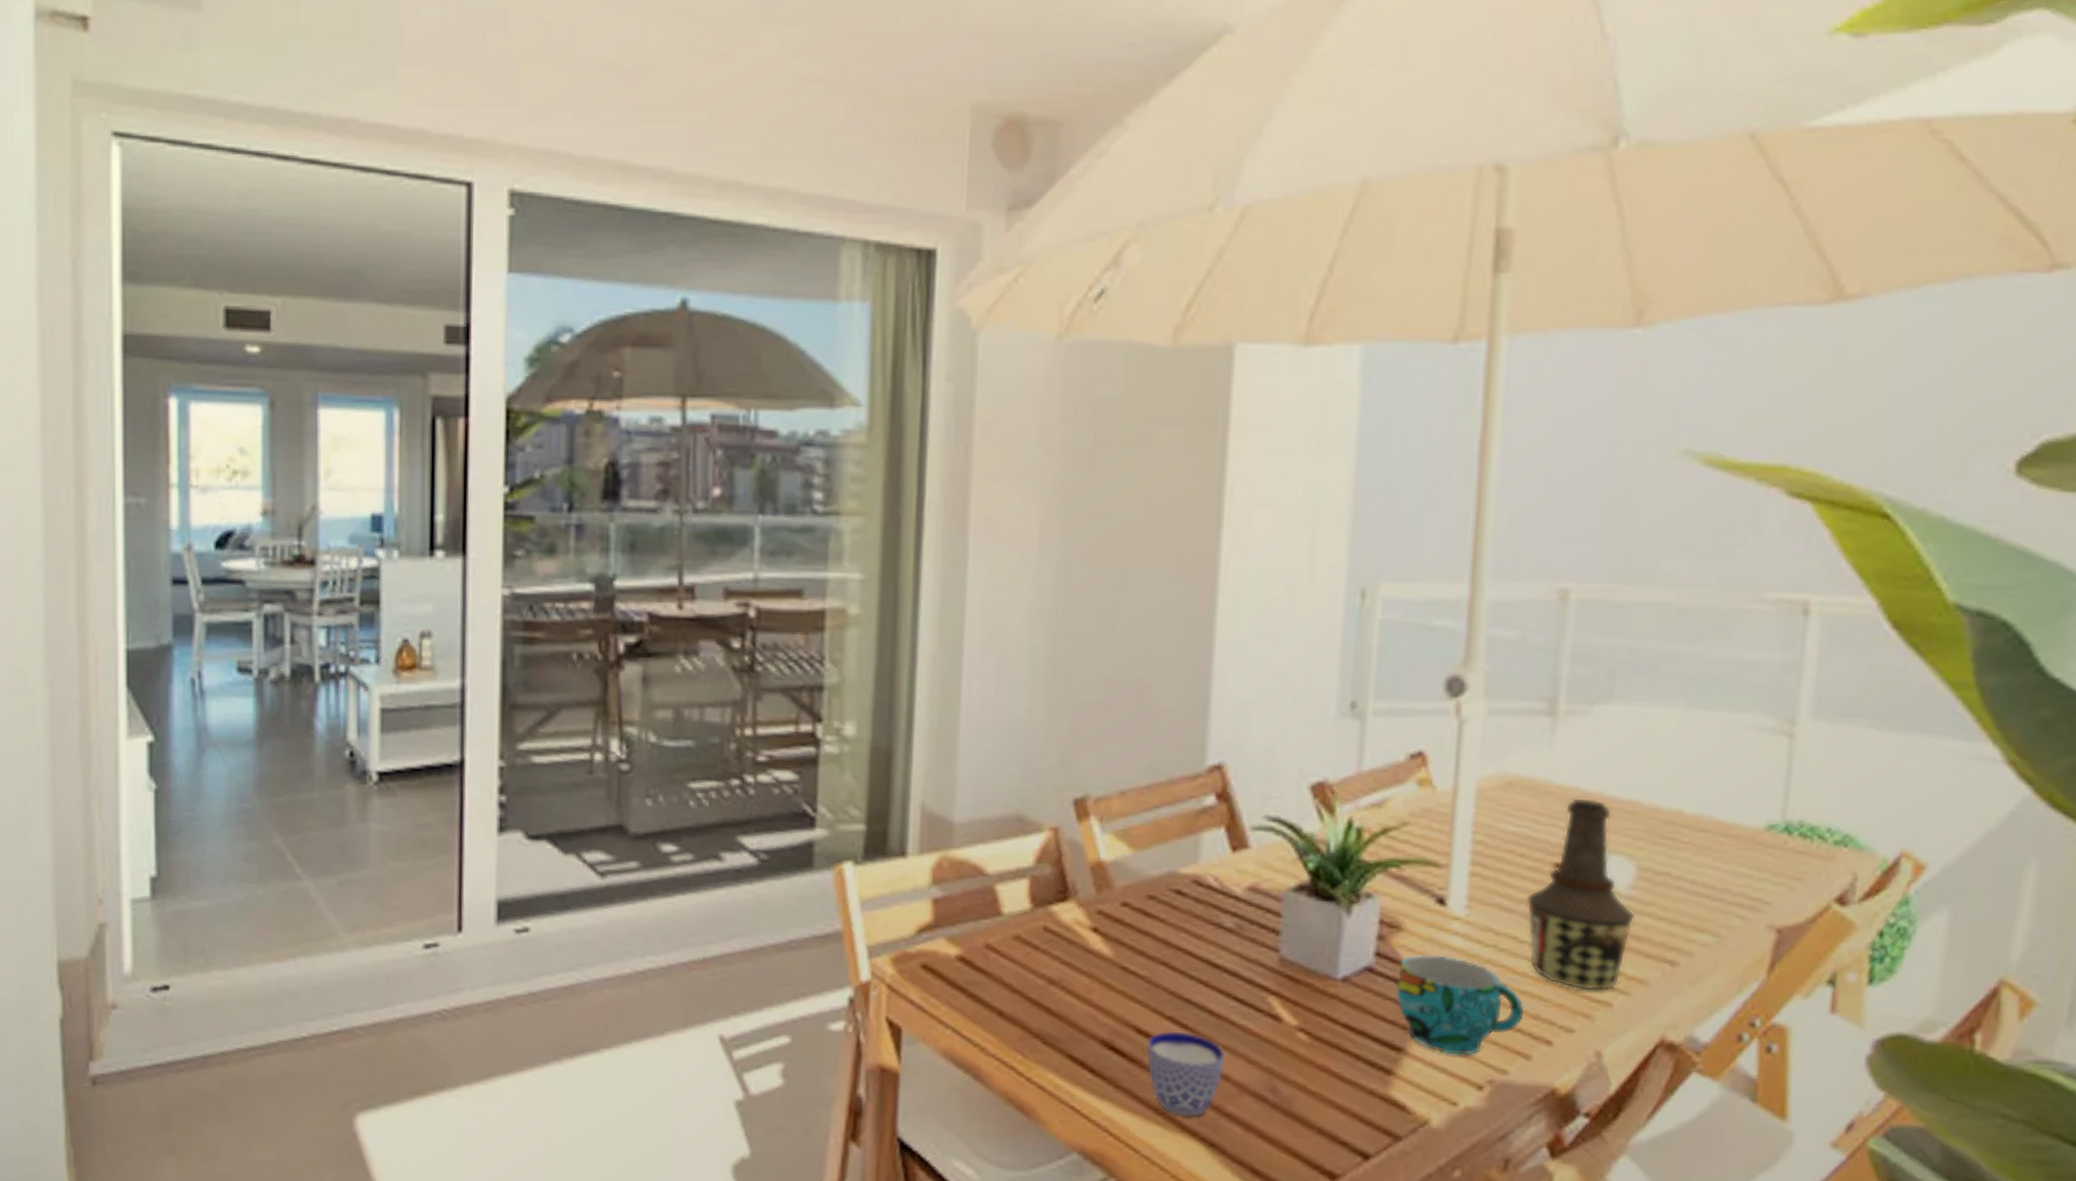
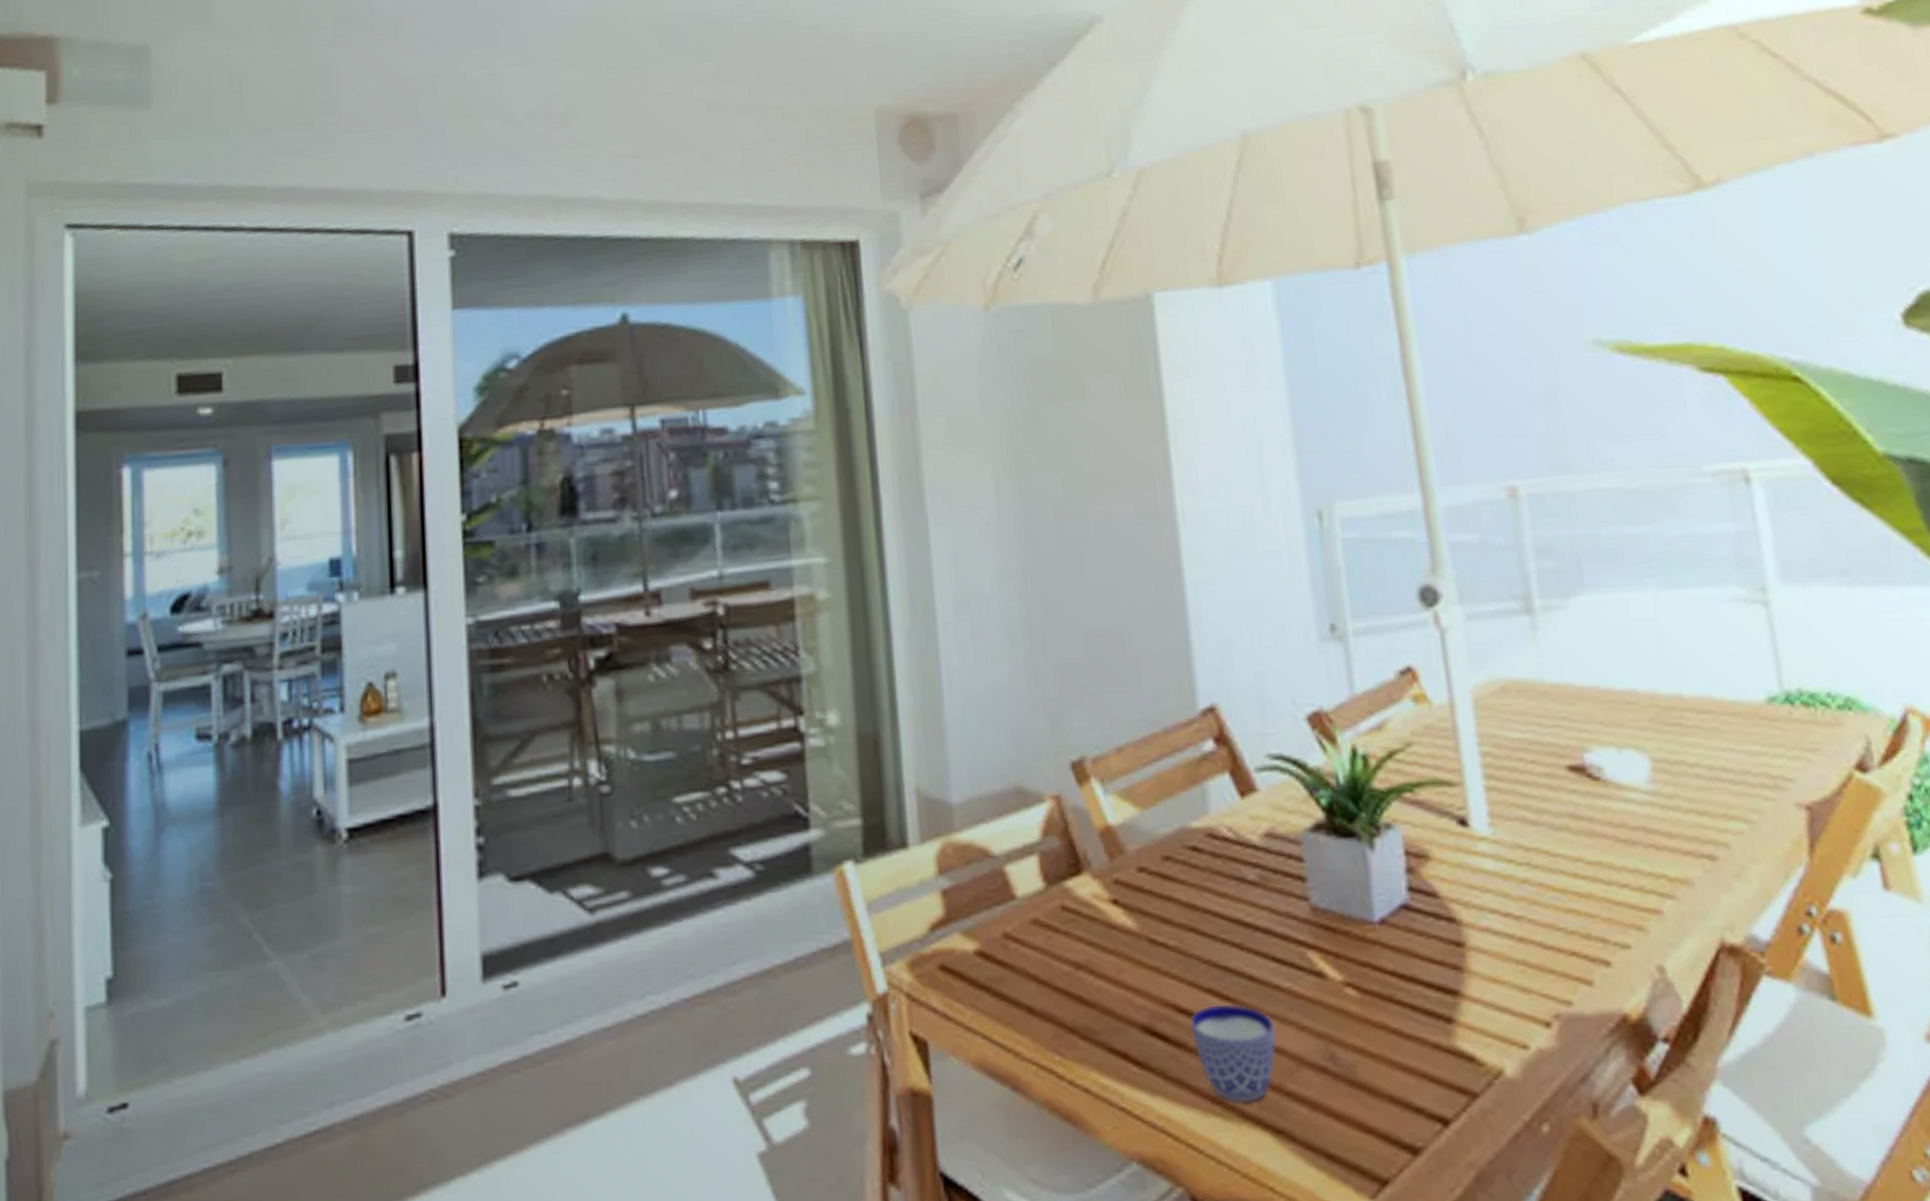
cup: present [1395,954,1523,1056] -> none [1435,880,1574,991]
bottle: present [1525,799,1636,992] -> none [1547,693,1663,900]

